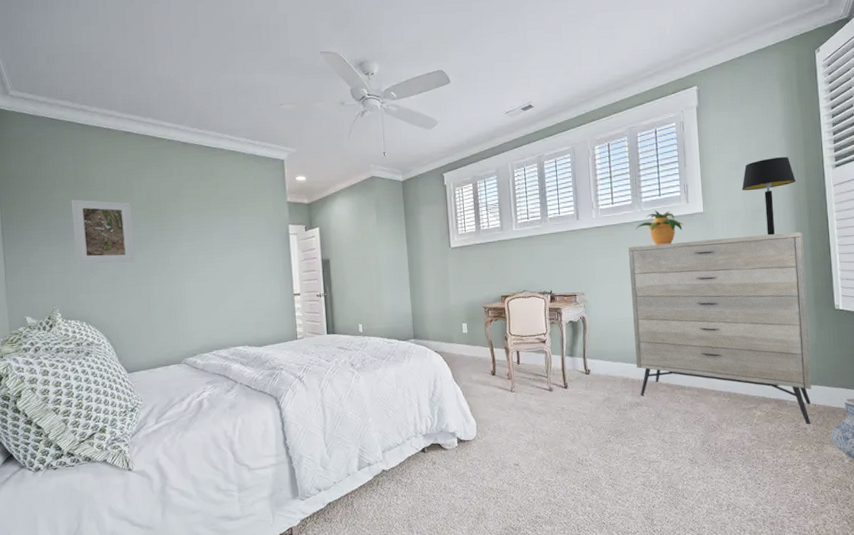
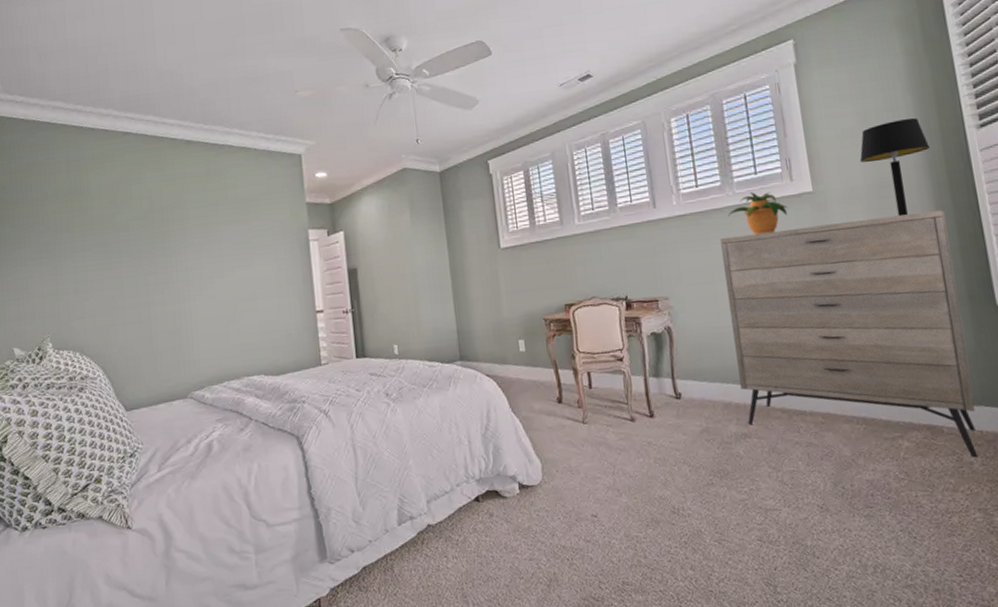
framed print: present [71,199,136,265] -> none [64,211,136,286]

